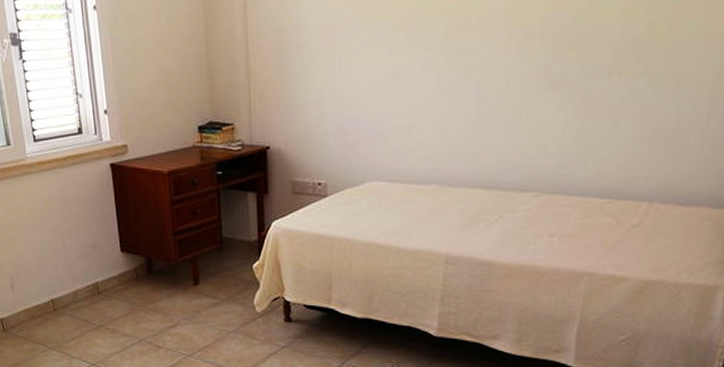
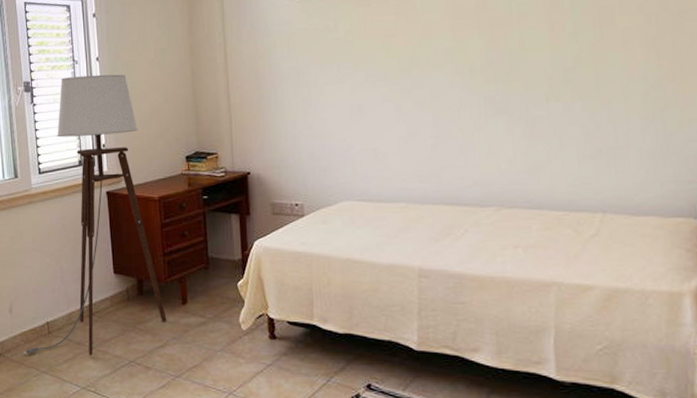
floor lamp: none [28,27,178,334] -> present [23,74,167,356]

